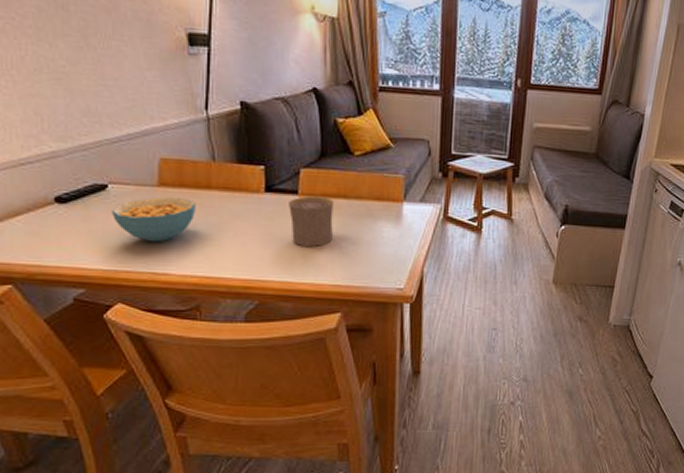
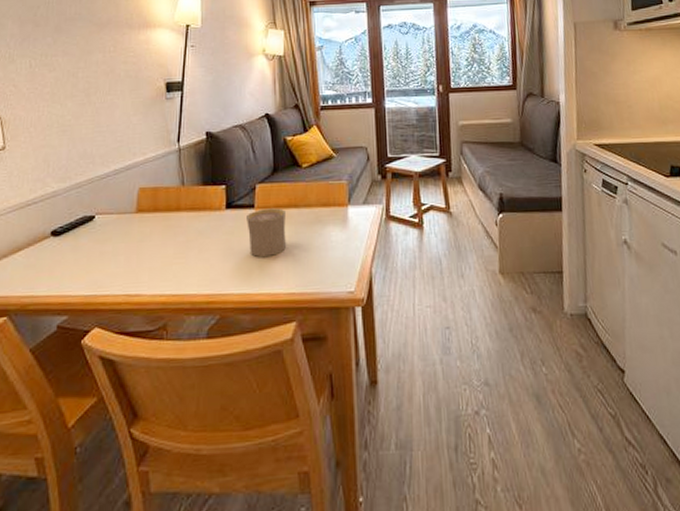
cereal bowl: present [111,197,196,243] -> none [95,221,167,265]

